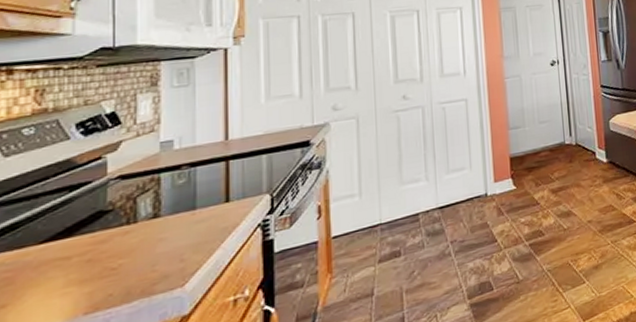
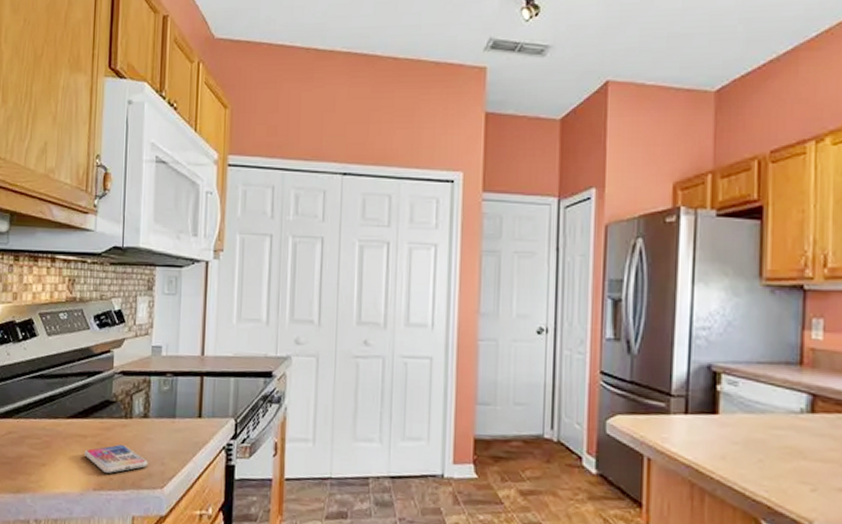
smartphone: none [68,253,162,291] -> present [84,445,148,473]

